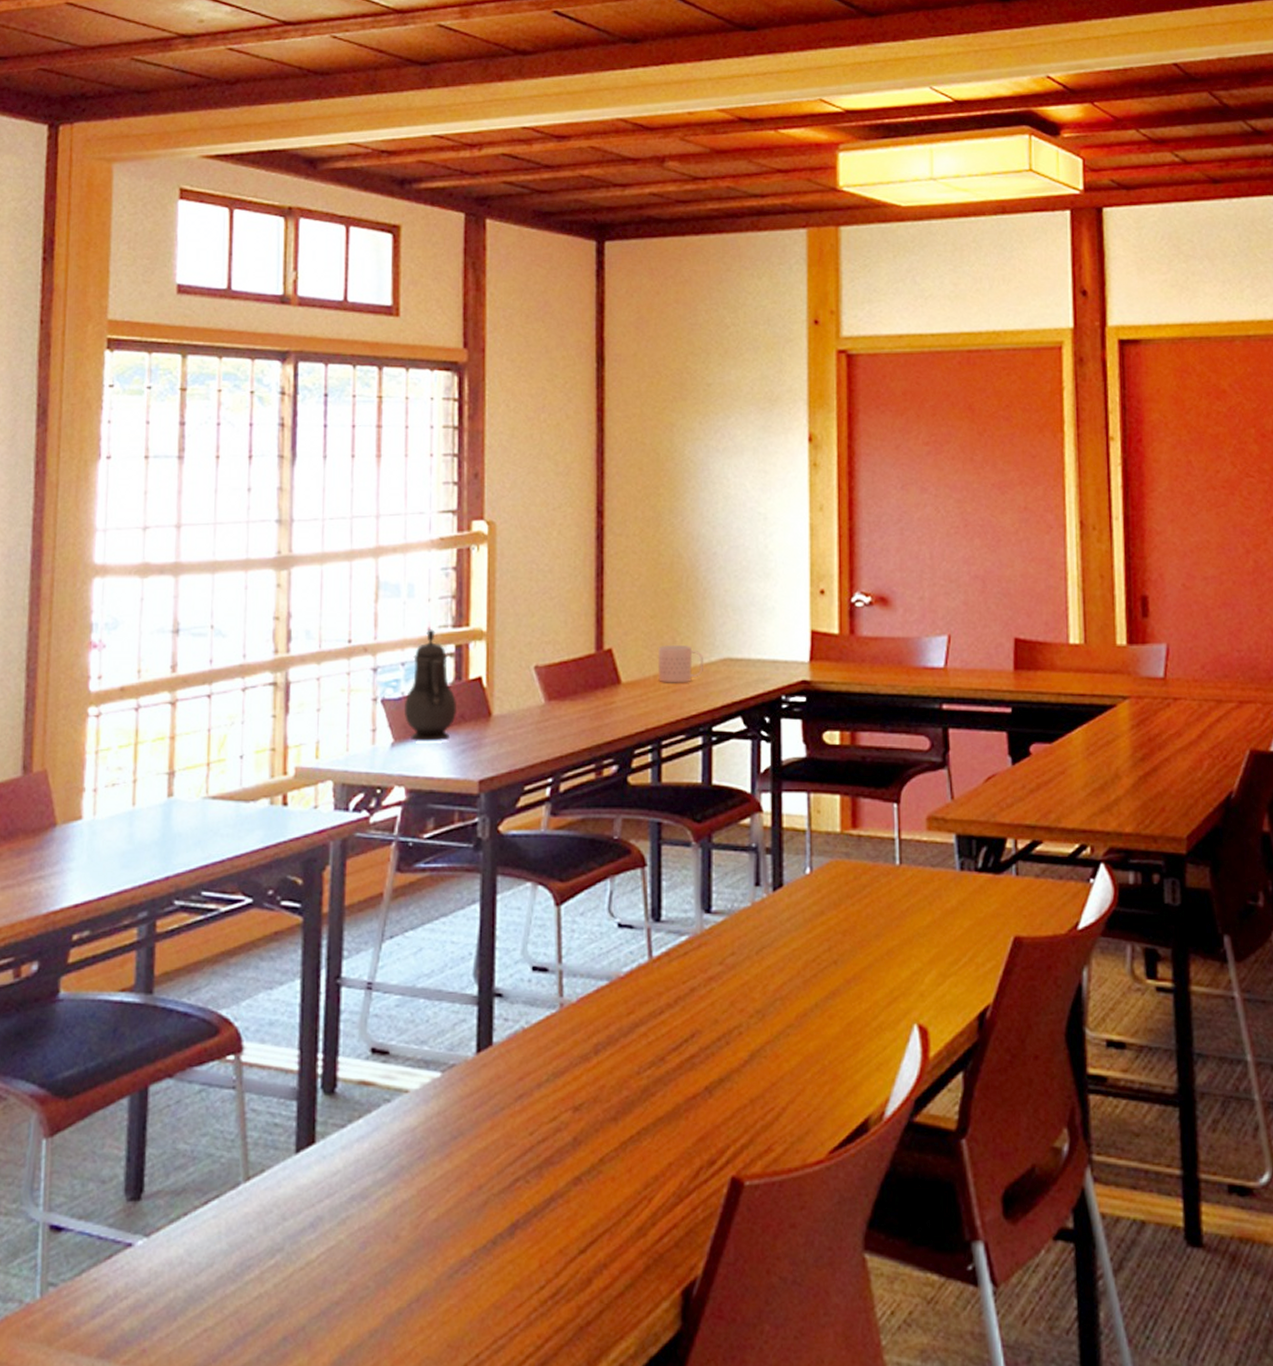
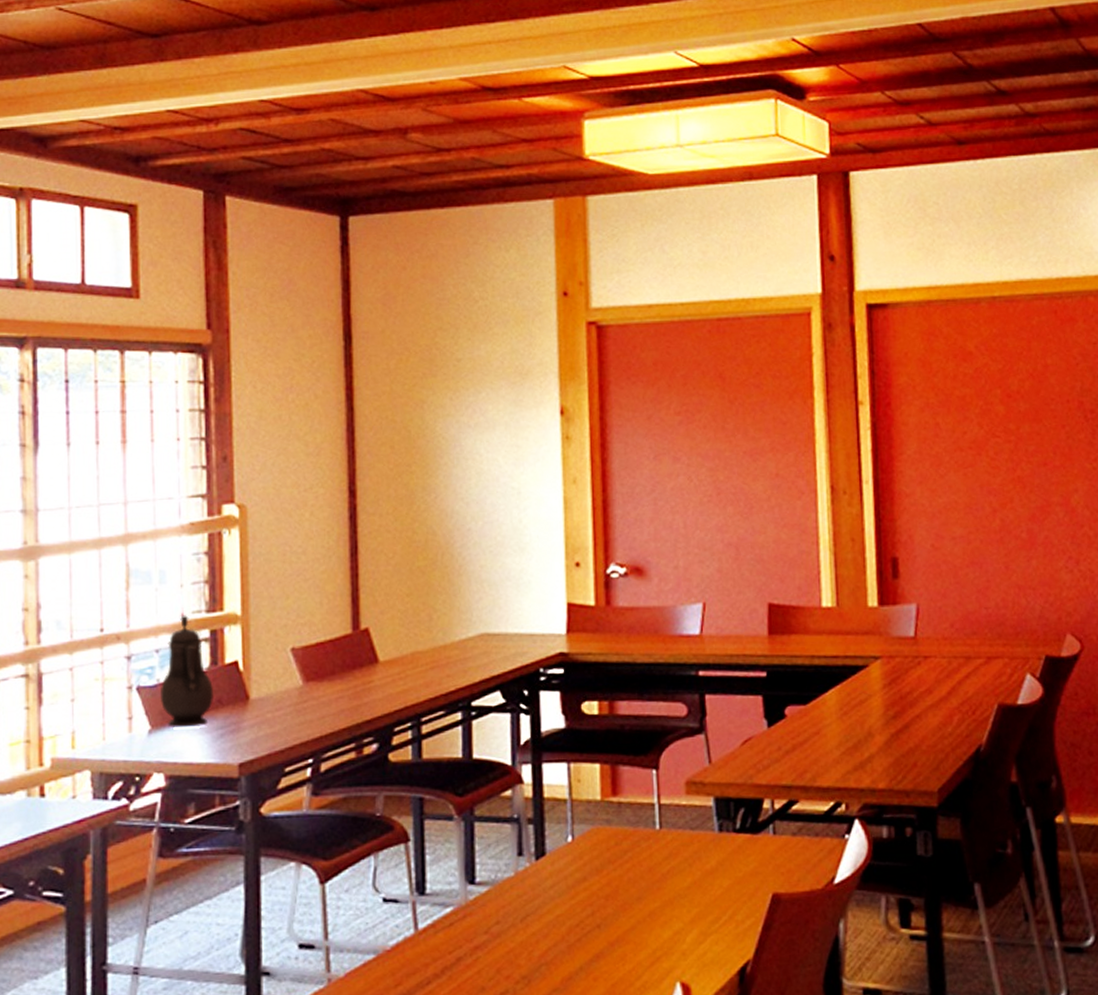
mug: present [657,644,703,683] -> none [414,621,461,660]

